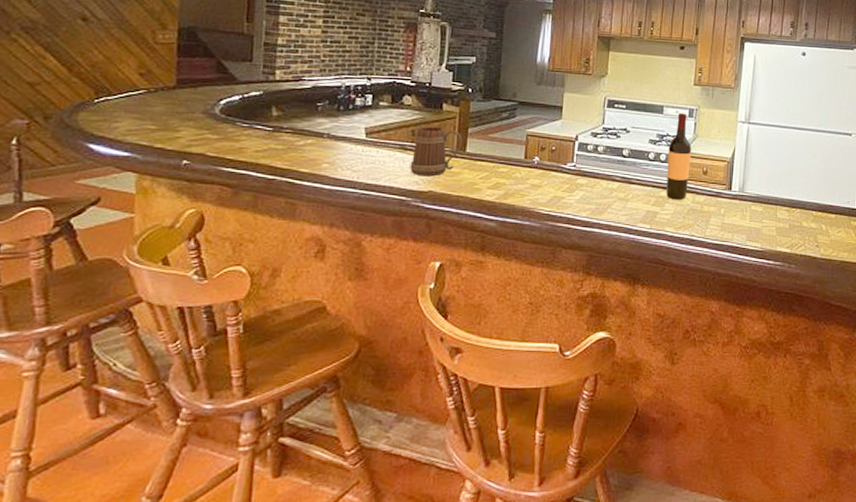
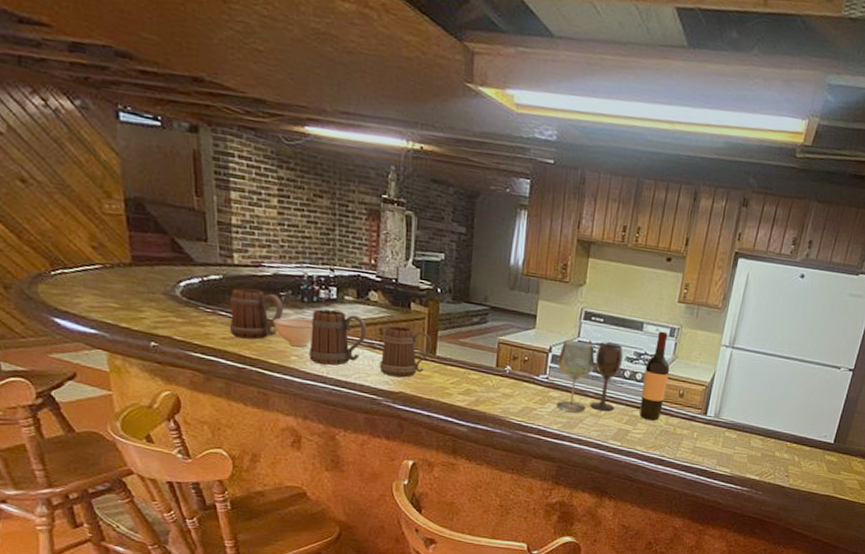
beer mug: none [263,102,320,150] -> present [229,288,284,339]
bowl: none [307,126,347,154] -> present [273,317,313,348]
beer mug: none [340,116,400,169] -> present [309,309,367,365]
wine glass: none [584,127,620,198] -> present [556,340,595,412]
wine glass: none [617,127,647,194] -> present [590,342,624,411]

